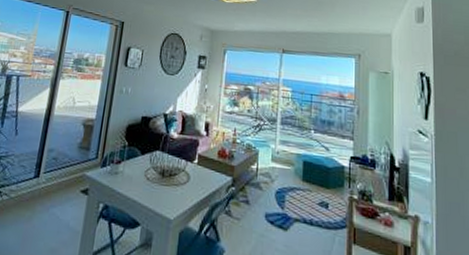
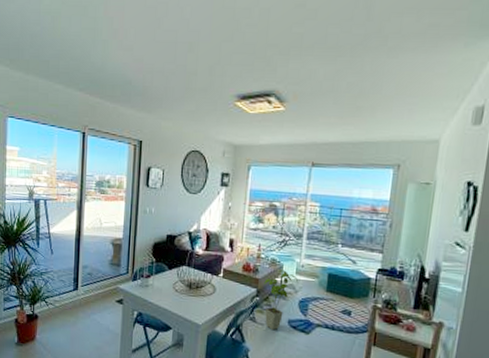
house plant: none [240,156,275,227] -> present [264,269,299,331]

